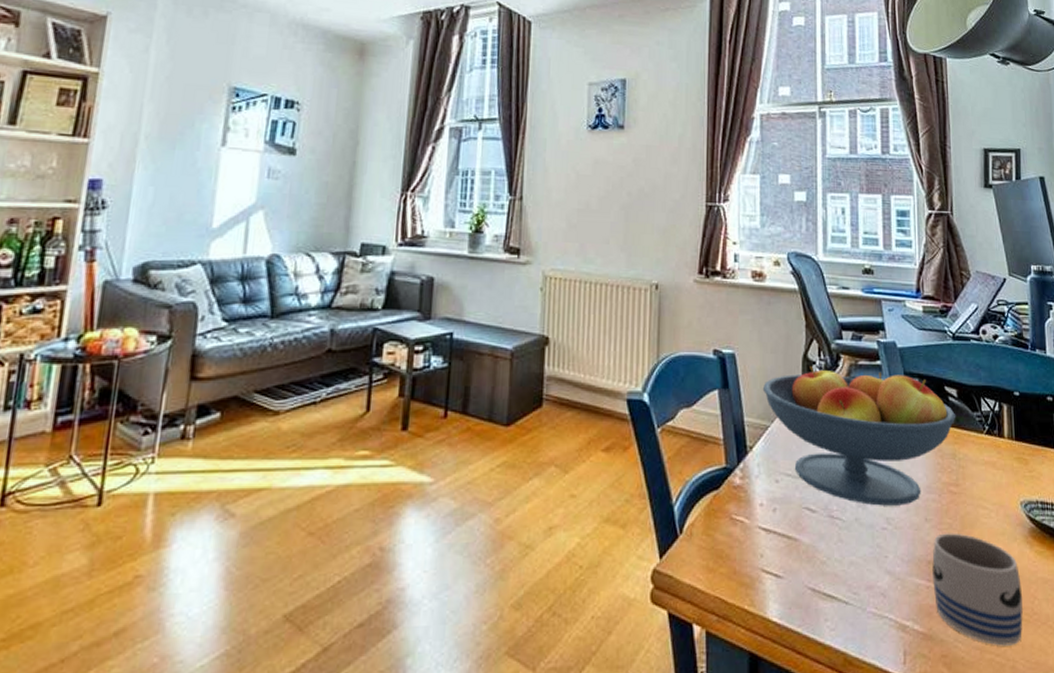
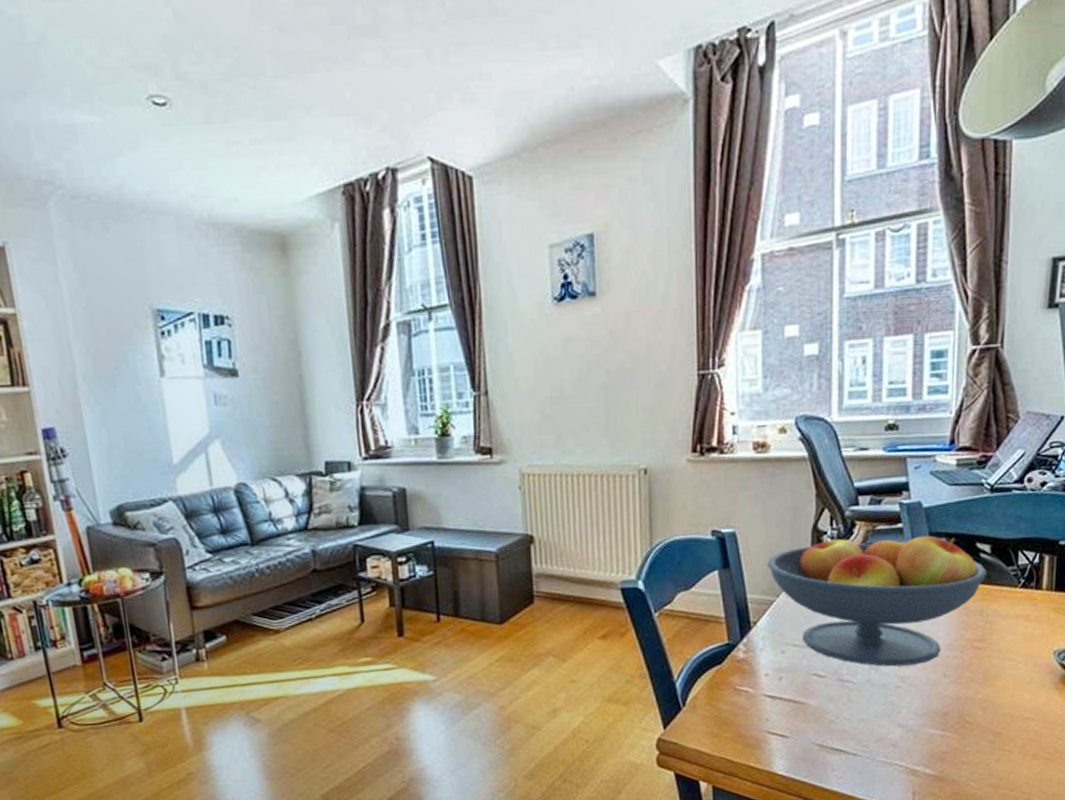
mug: present [932,533,1023,646] -> none [948,685,1046,782]

